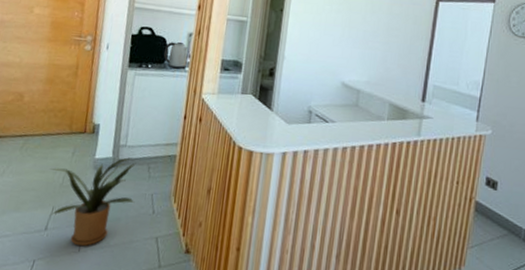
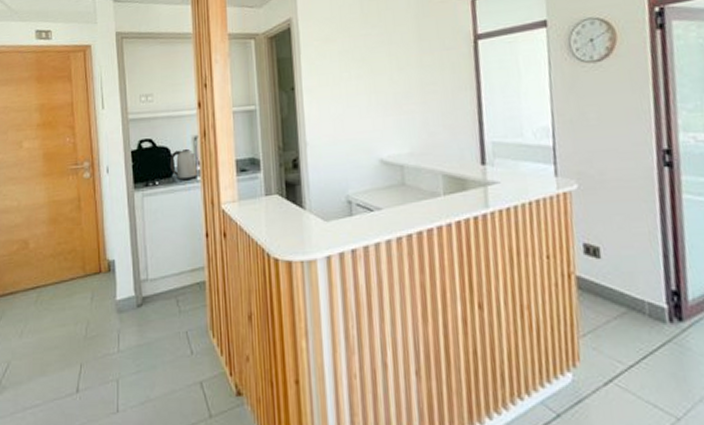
house plant: present [49,157,136,247] -> none [70,293,169,406]

